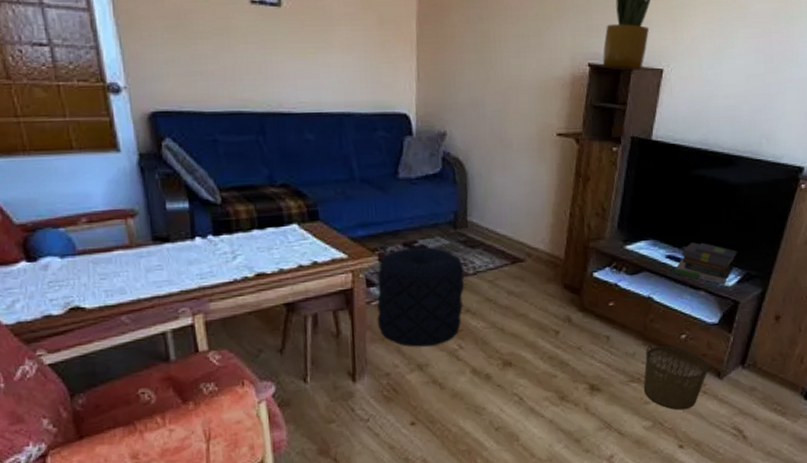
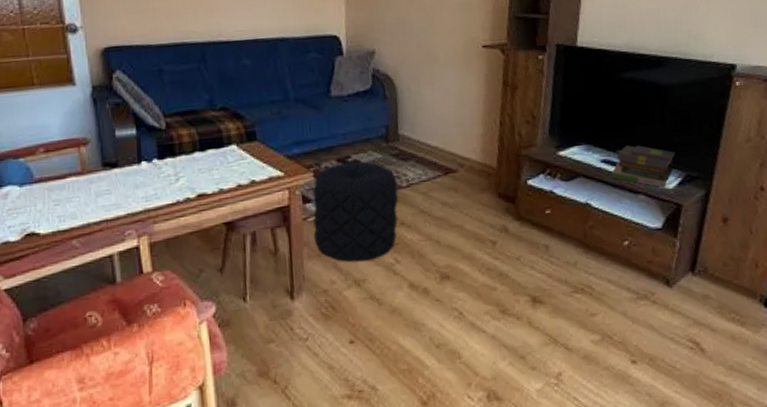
basket: present [644,343,711,410] -> none [587,251,658,322]

